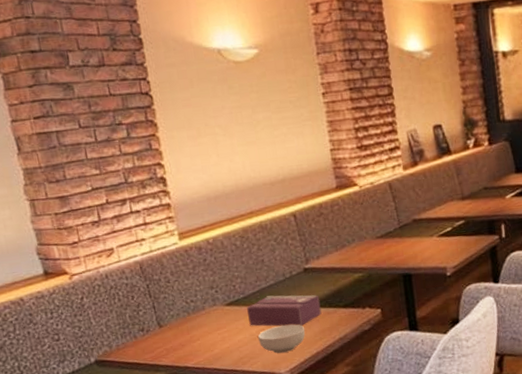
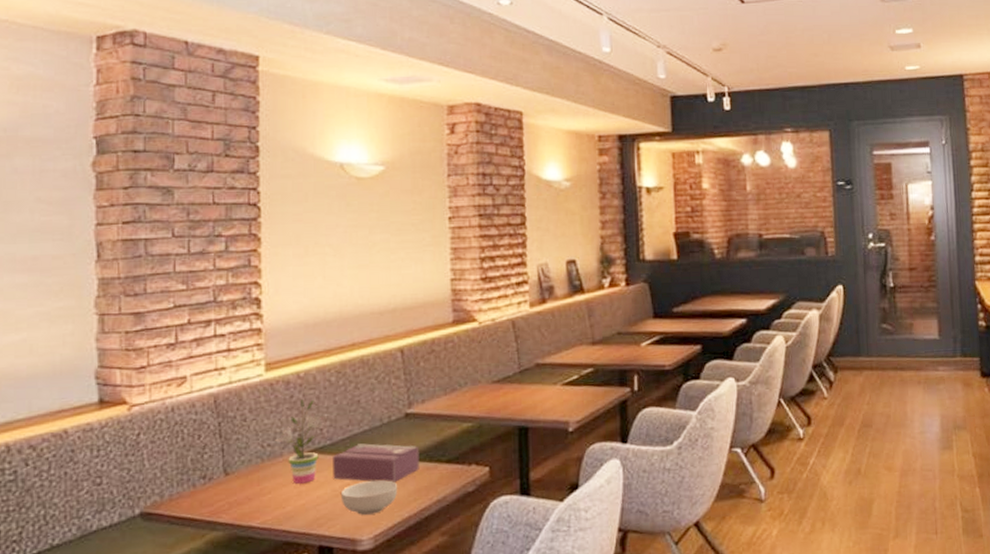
potted plant: none [196,262,238,331] -> present [275,400,327,484]

